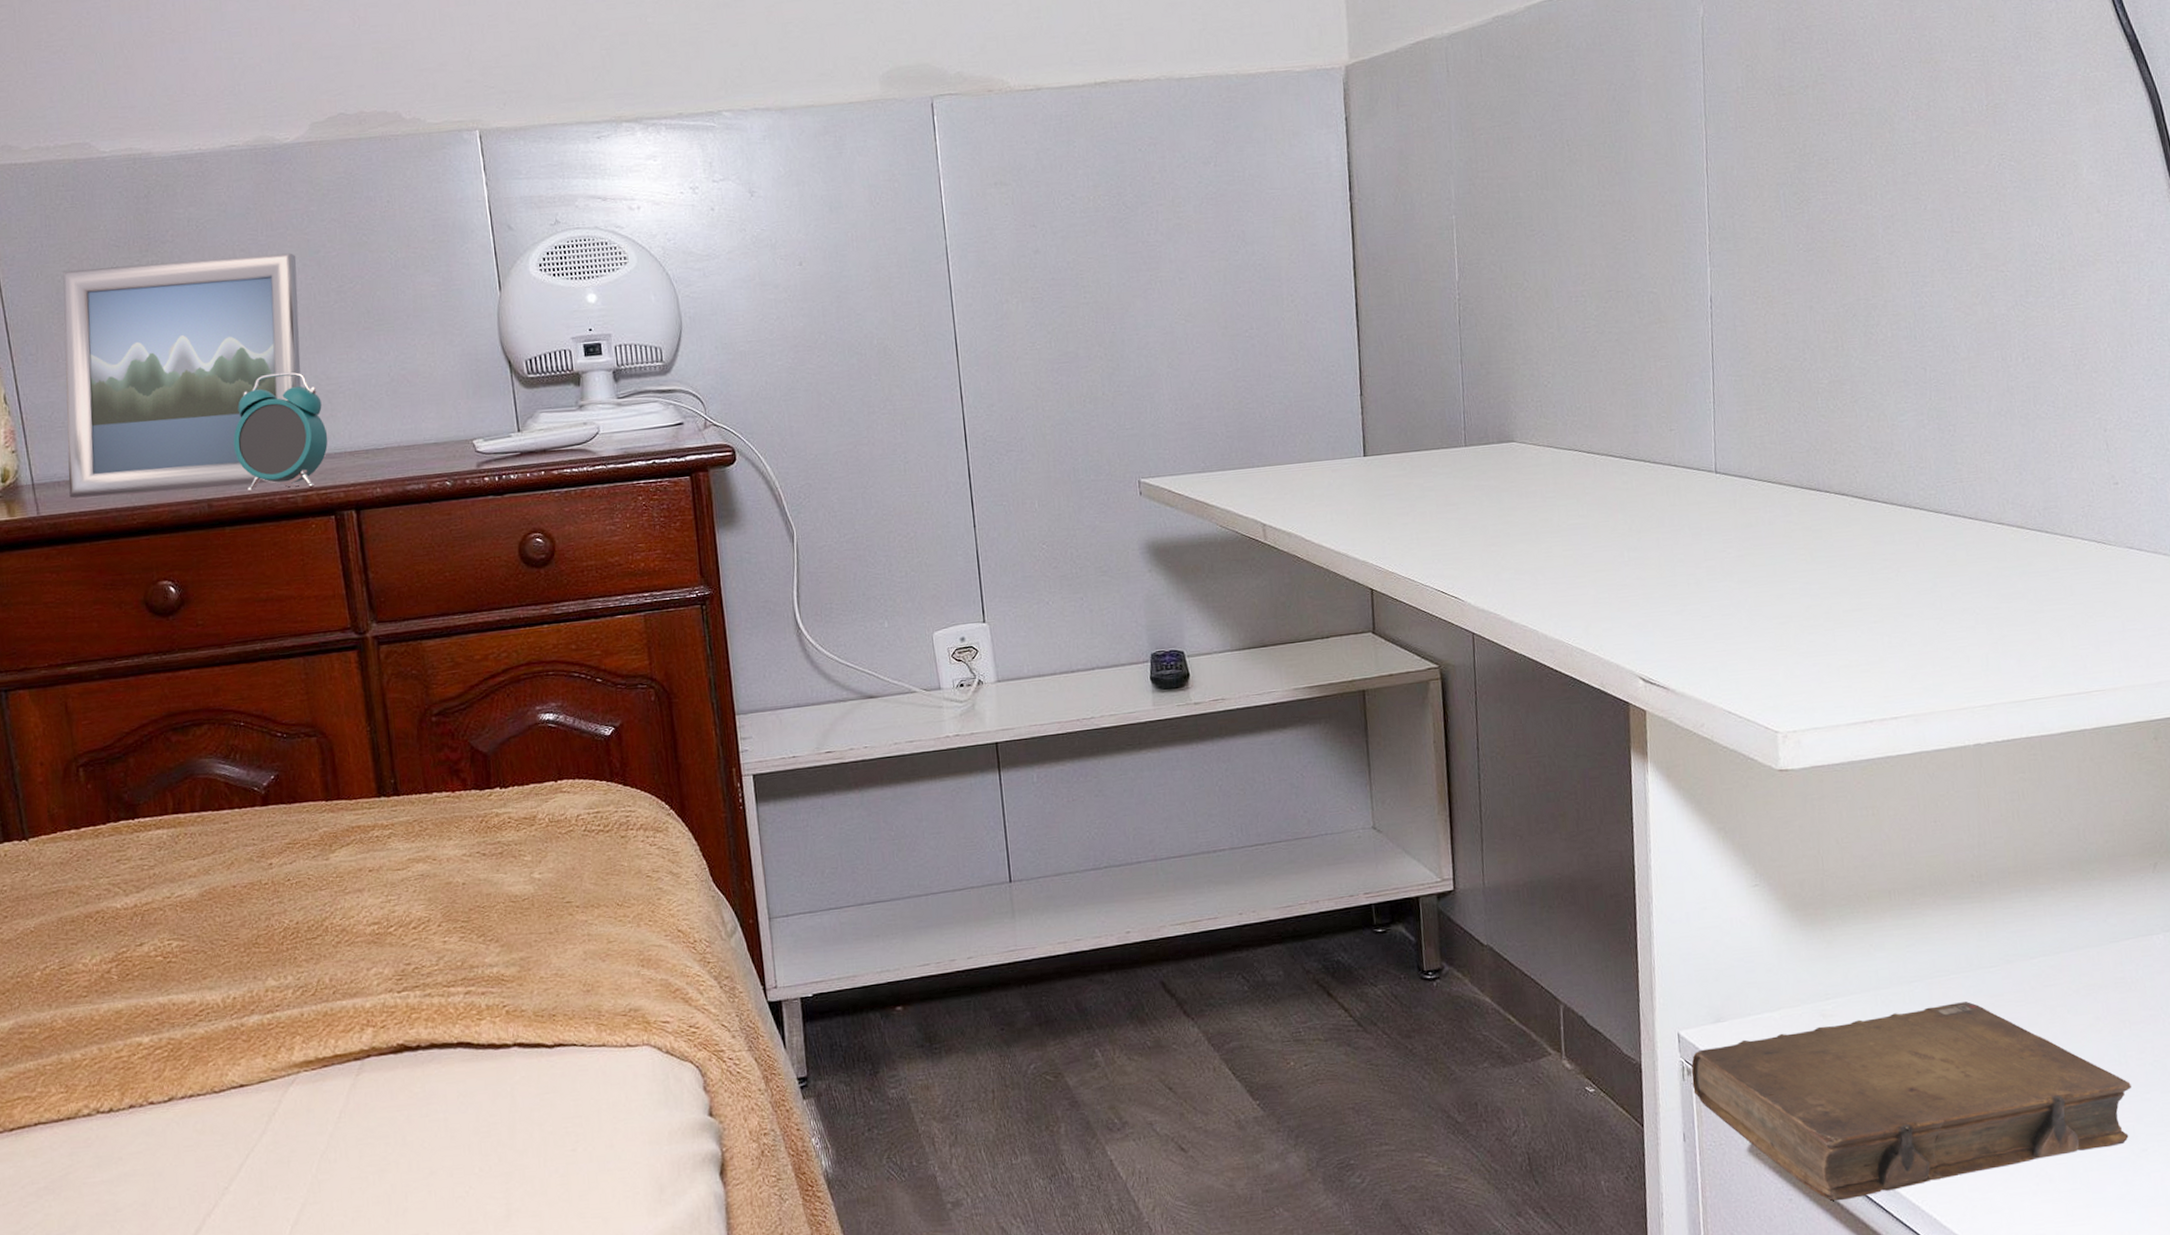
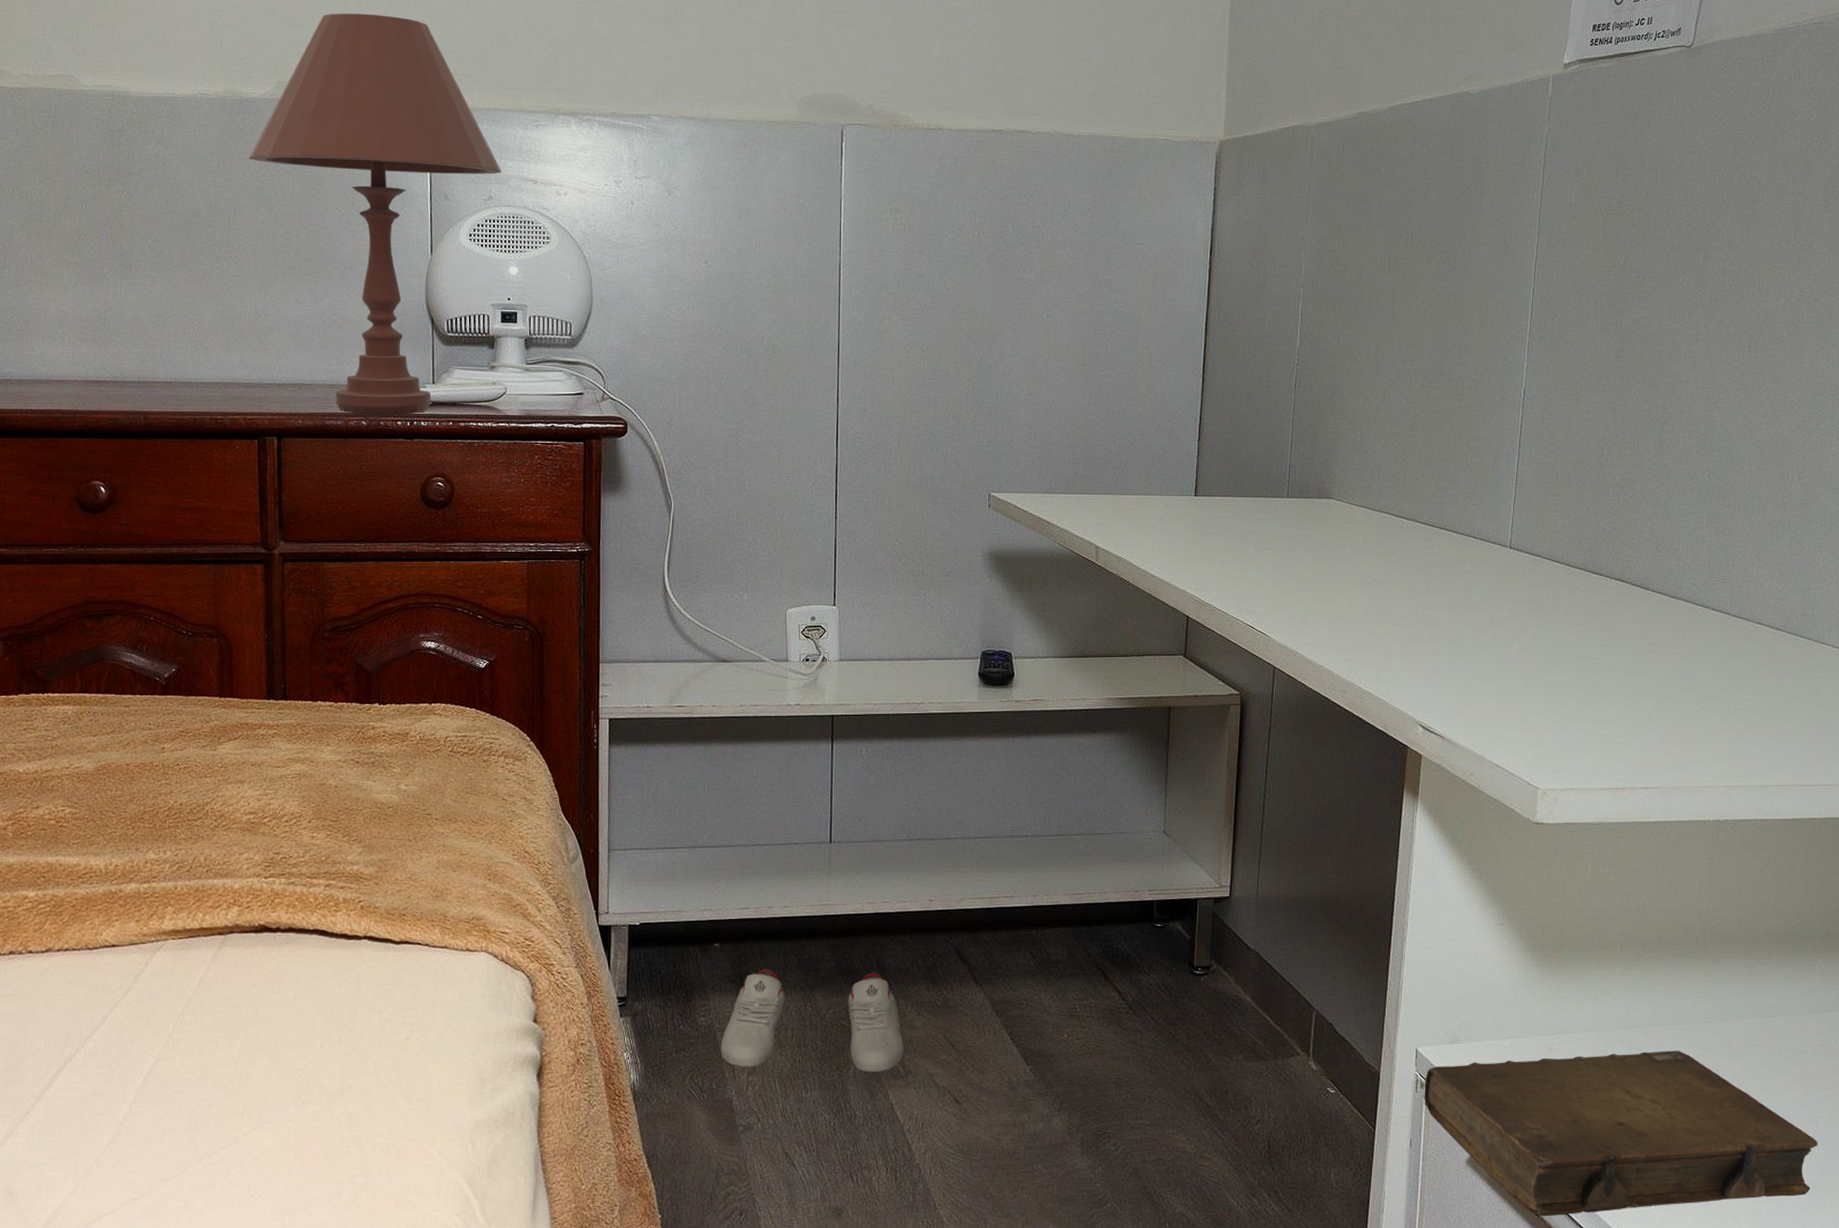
picture frame: present [63,253,304,499] -> none [19,189,250,404]
alarm clock: present [233,372,328,493] -> none [173,304,260,413]
table lamp: none [289,36,567,475] -> present [248,13,502,416]
shoe: none [916,1018,1118,1139] -> present [720,968,904,1073]

